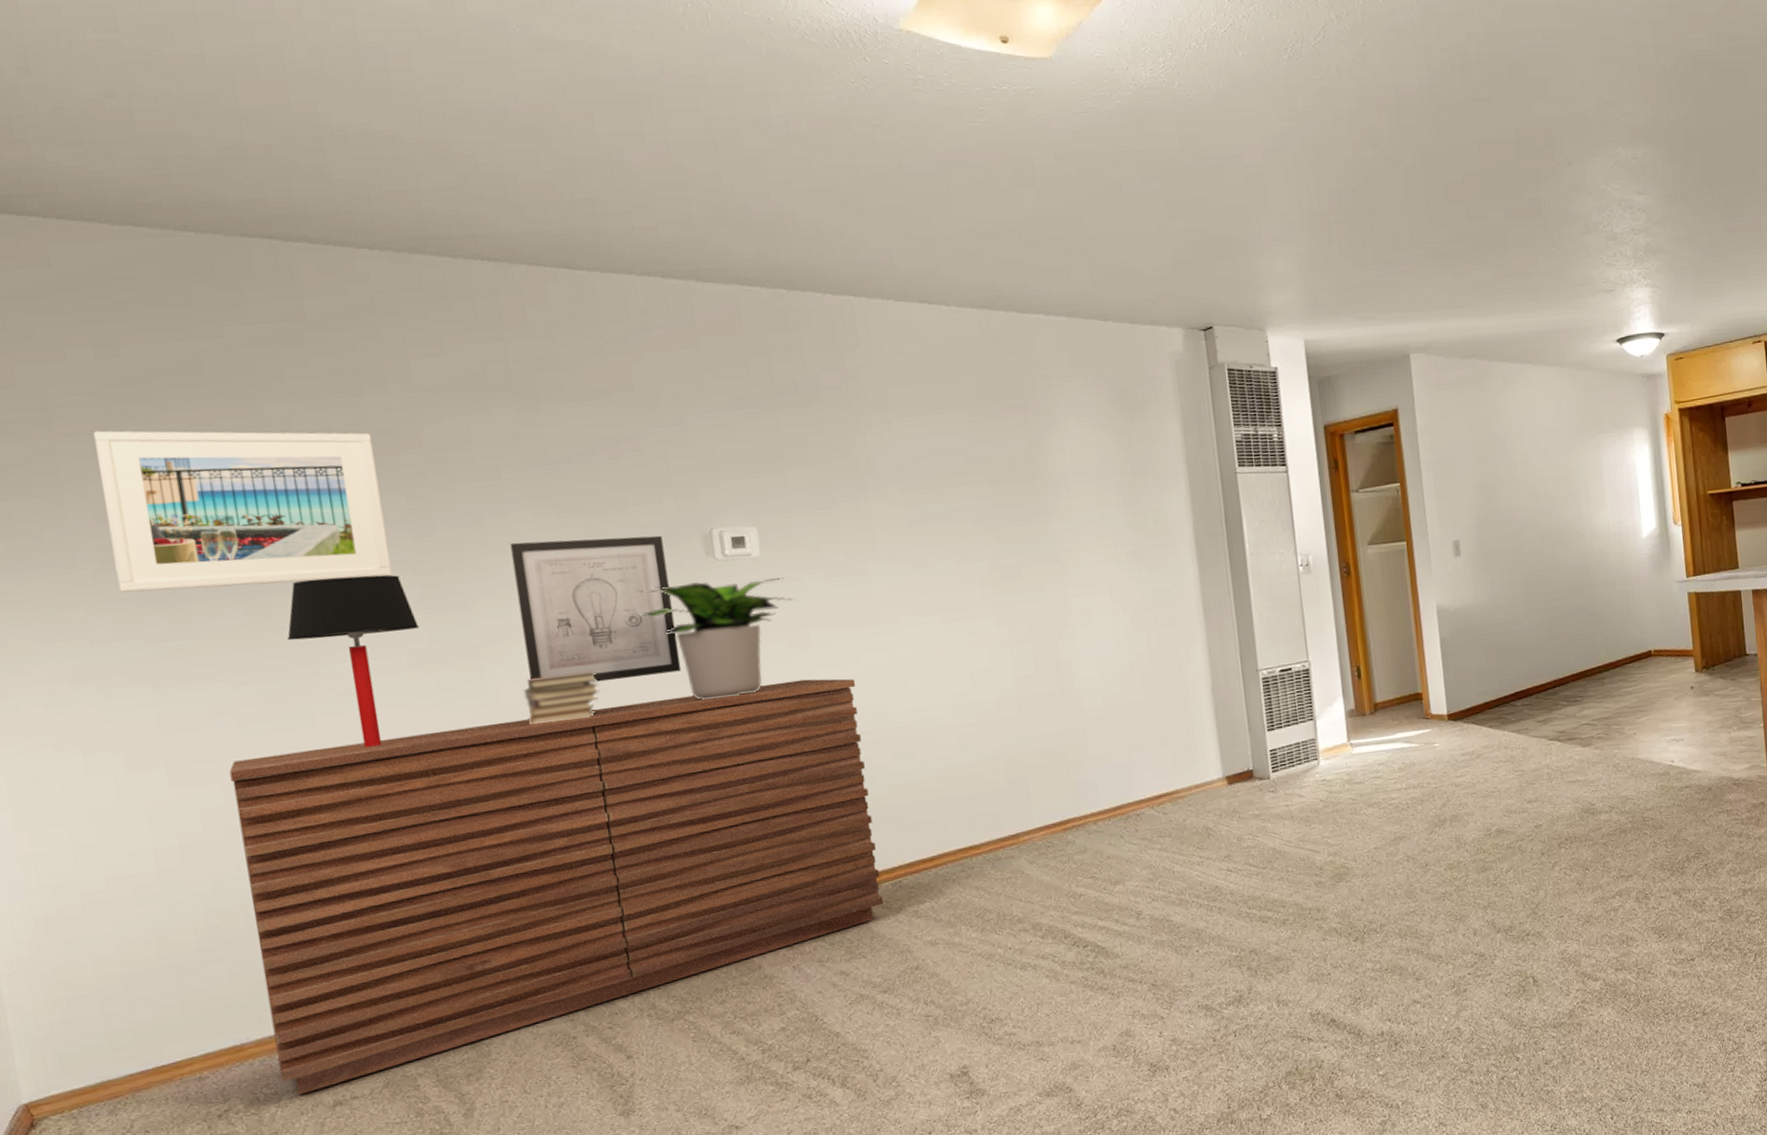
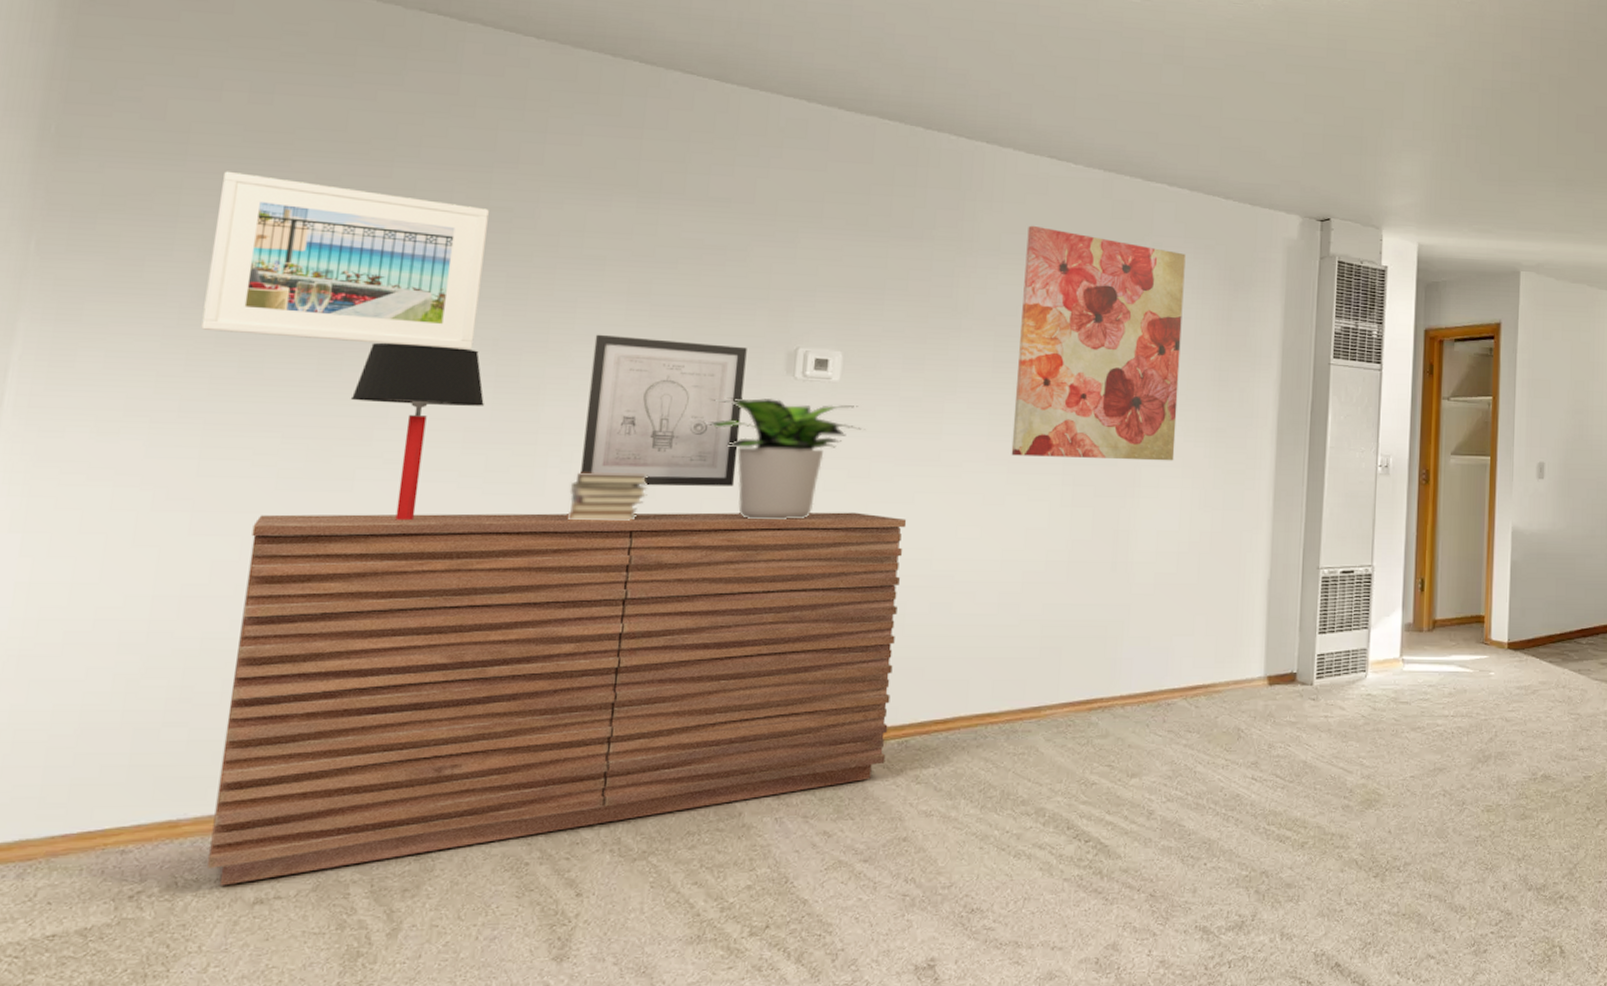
wall art: none [913,374,1101,605] -> present [1011,225,1186,461]

